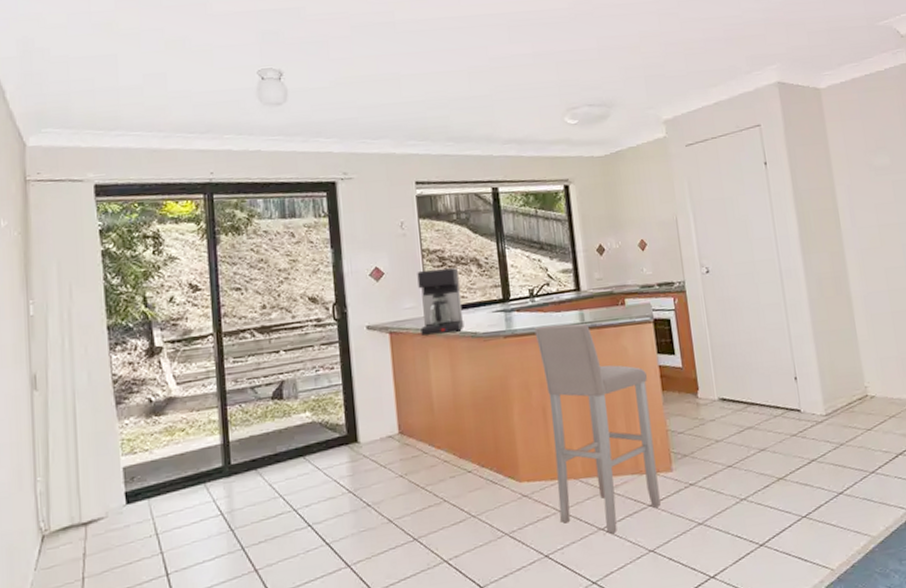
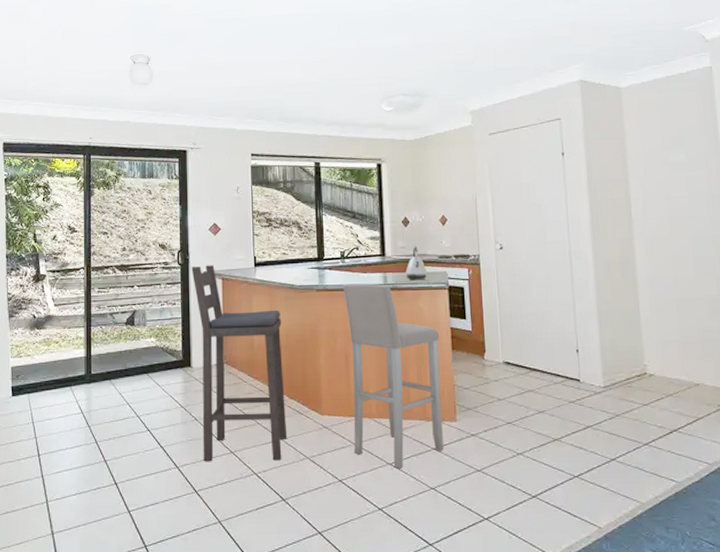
bar stool: none [350,317,481,555] -> present [191,265,288,462]
coffee maker: present [417,268,465,337] -> none [247,228,284,284]
kettle: none [604,276,630,316] -> present [405,246,428,281]

